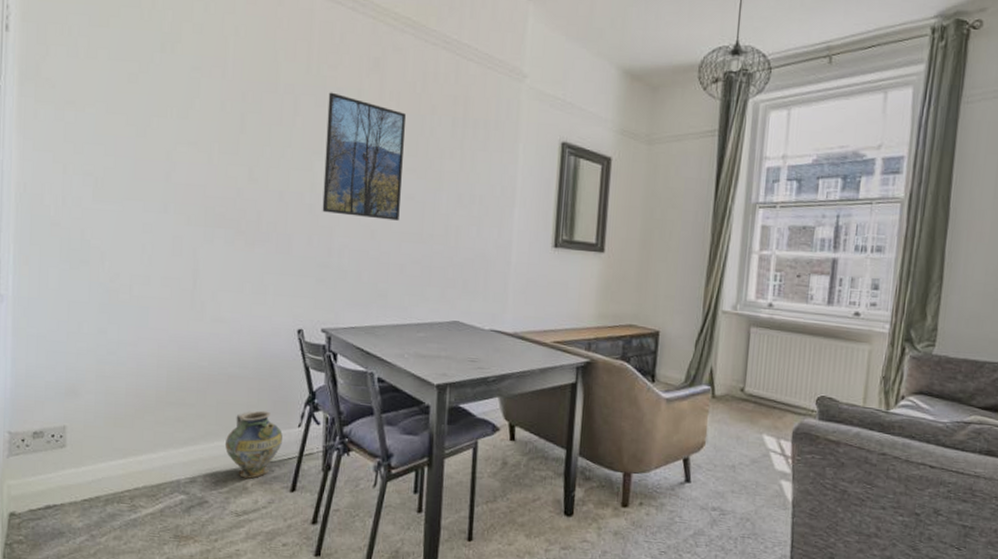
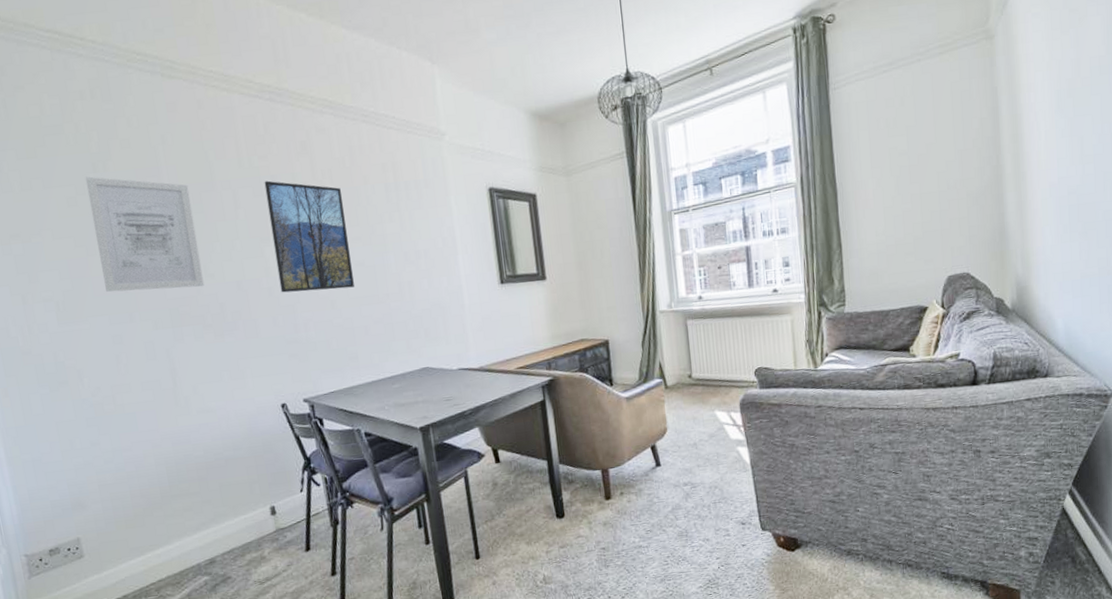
wall art: none [147,55,251,191] -> present [85,176,205,292]
ceramic jug: present [225,410,283,479] -> none [235,484,289,549]

